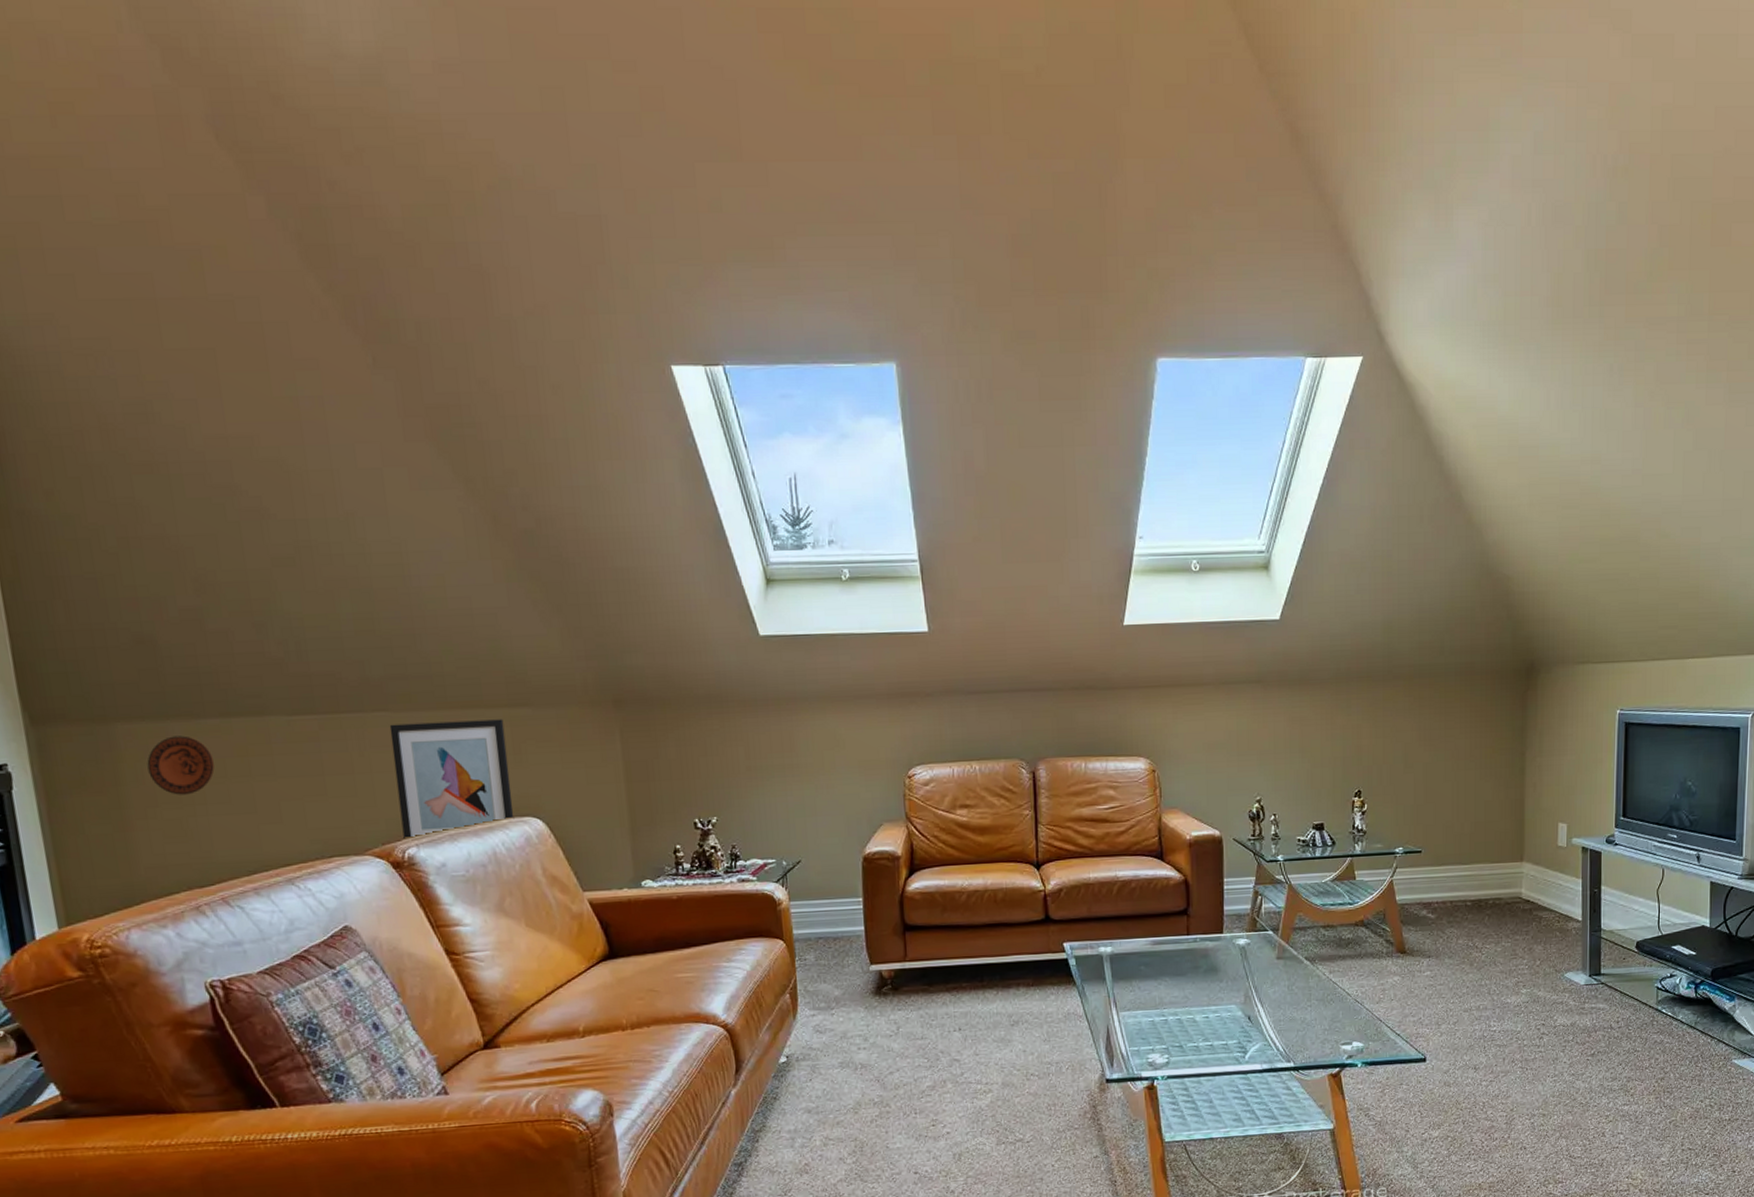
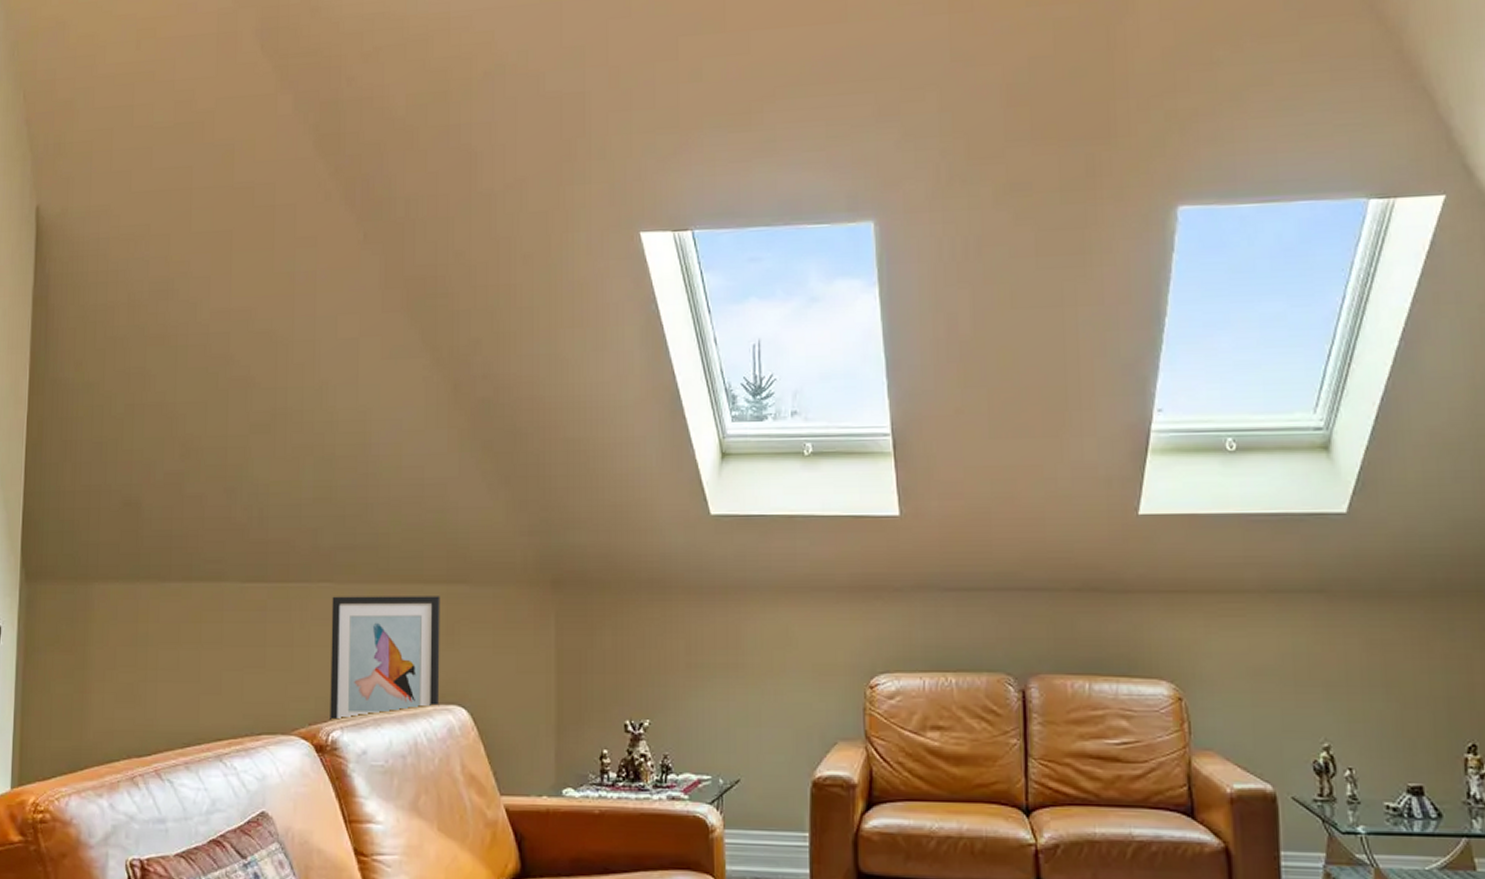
decorative plate: present [147,736,215,795] -> none [113,598,170,659]

